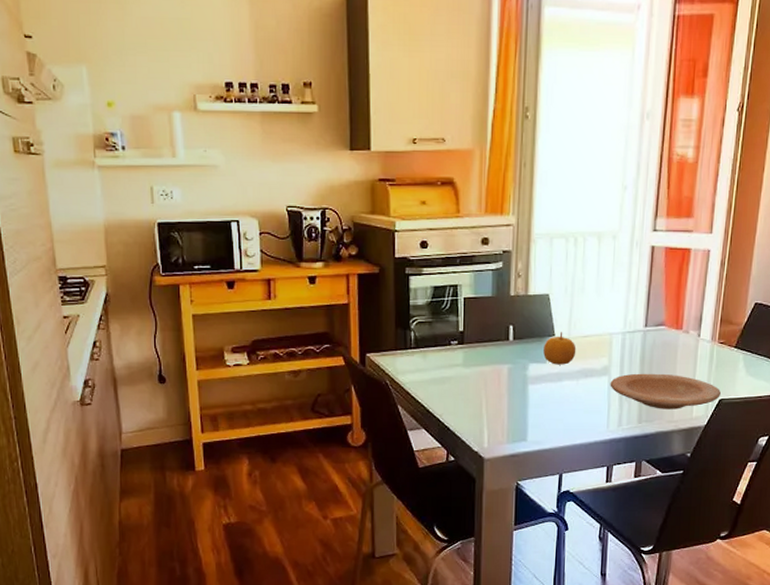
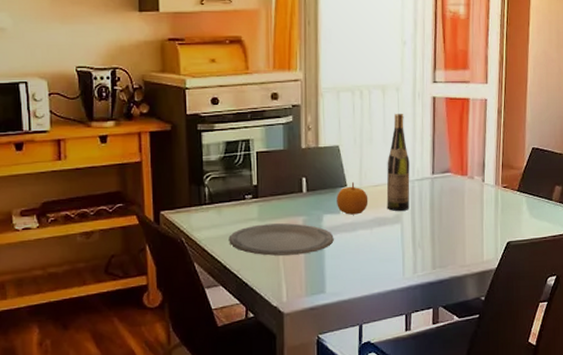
plate: none [433,370,539,402] -> present [229,223,334,256]
wine bottle: none [595,262,622,363] -> present [386,113,410,211]
plate: present [610,373,721,409] -> none [403,219,508,254]

